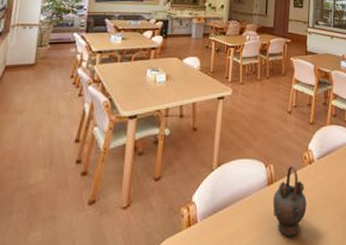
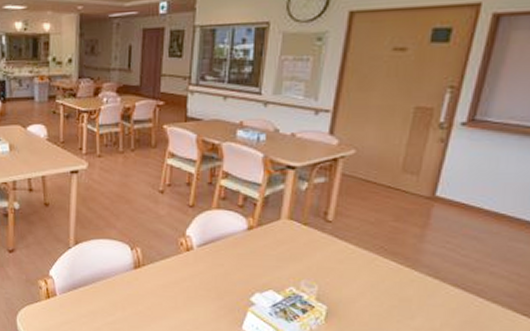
teapot: present [272,165,307,237] -> none [140,251,182,322]

